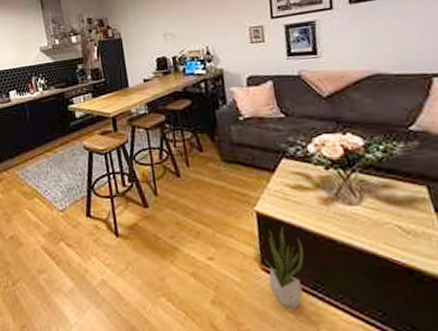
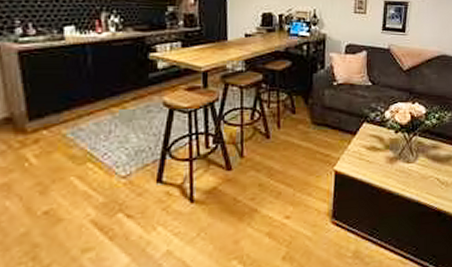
potted plant: present [263,227,304,310] -> none [334,183,369,255]

